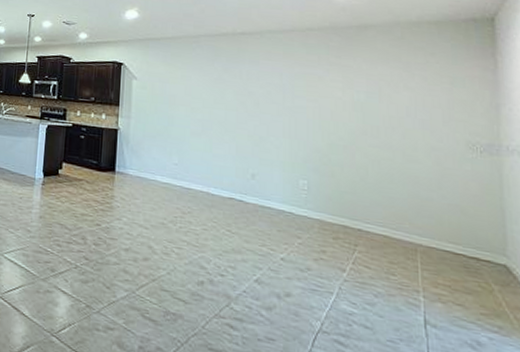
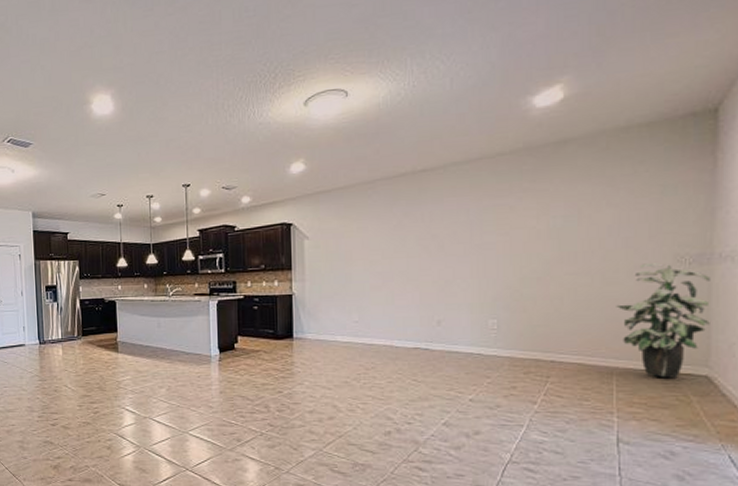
indoor plant: none [416,146,504,264] -> present [616,263,710,378]

